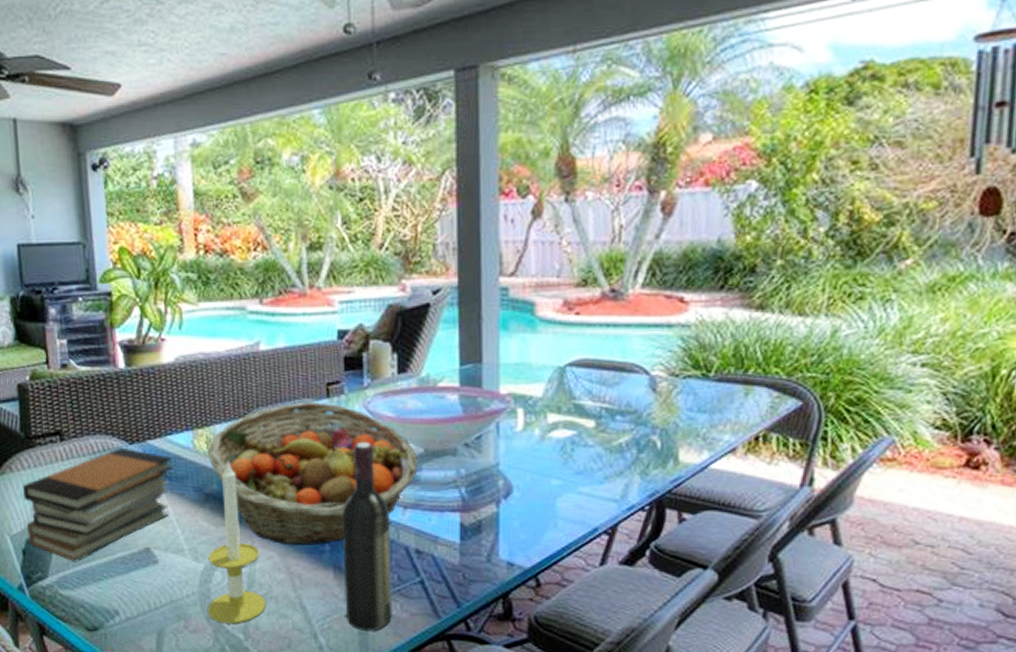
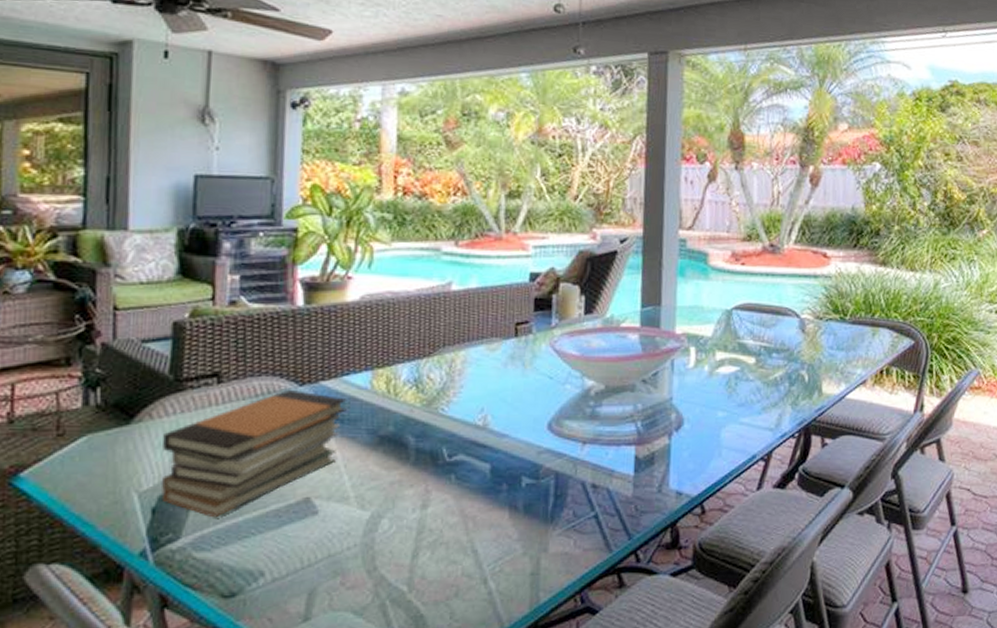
fruit basket: present [207,401,418,546] -> none [385,340,599,487]
candle: present [207,460,266,624] -> none [369,401,435,576]
wine bottle: present [343,442,393,632] -> none [518,380,569,572]

